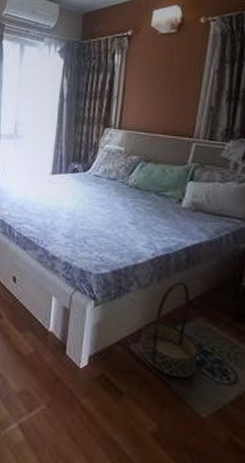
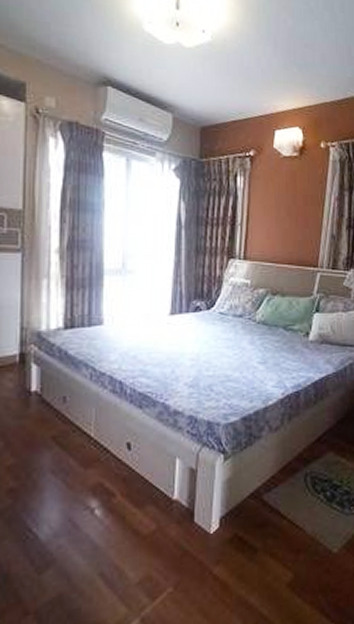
basket: present [140,281,198,379] -> none [273,418,329,520]

